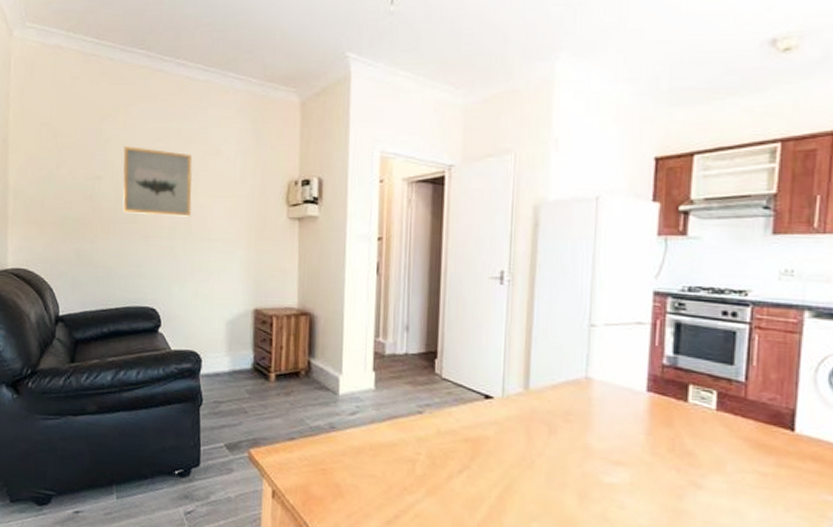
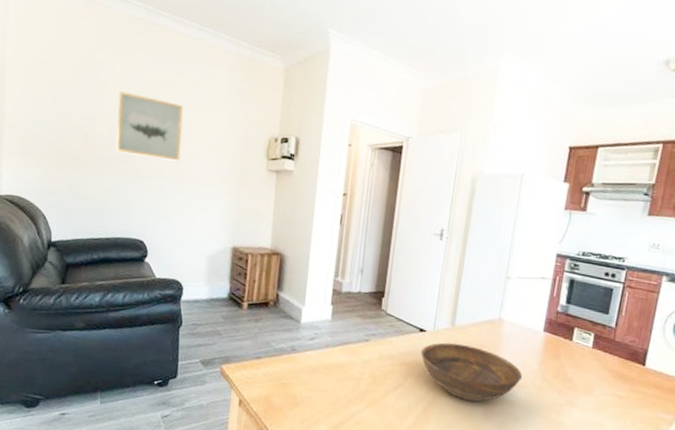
bowl: none [488,411,625,486] -> present [420,342,523,402]

